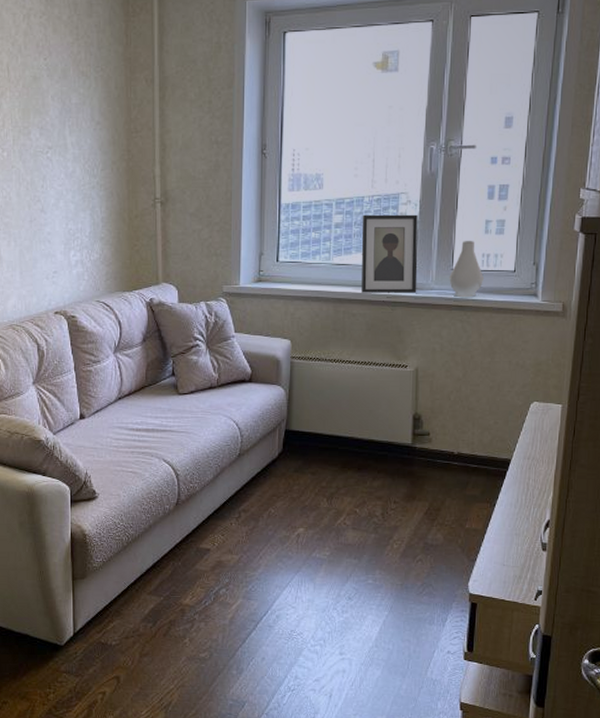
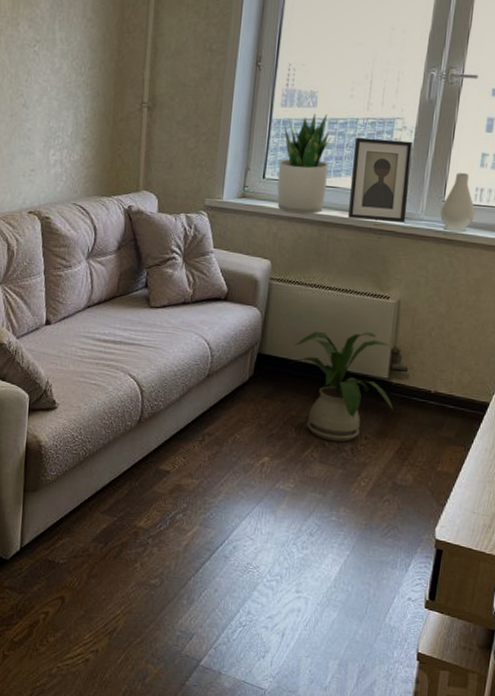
planter: none [290,195,339,293] -> present [277,114,331,215]
house plant: none [314,401,420,508] -> present [287,332,399,442]

